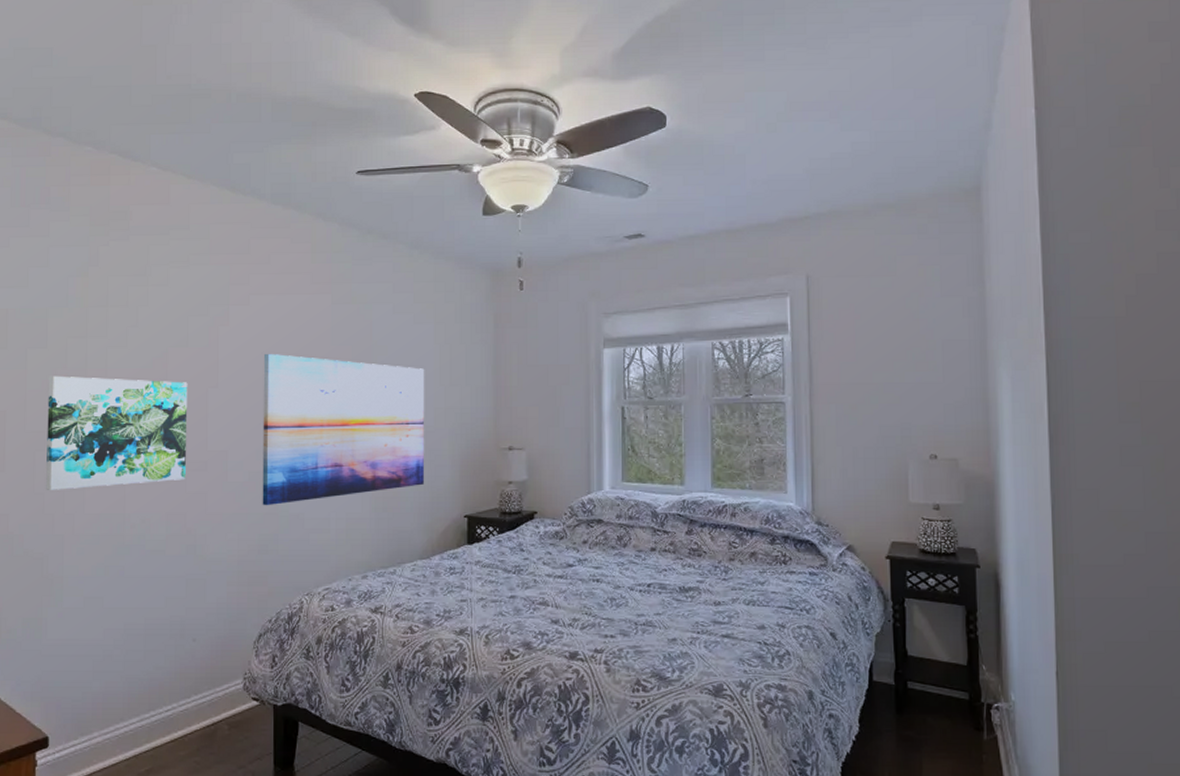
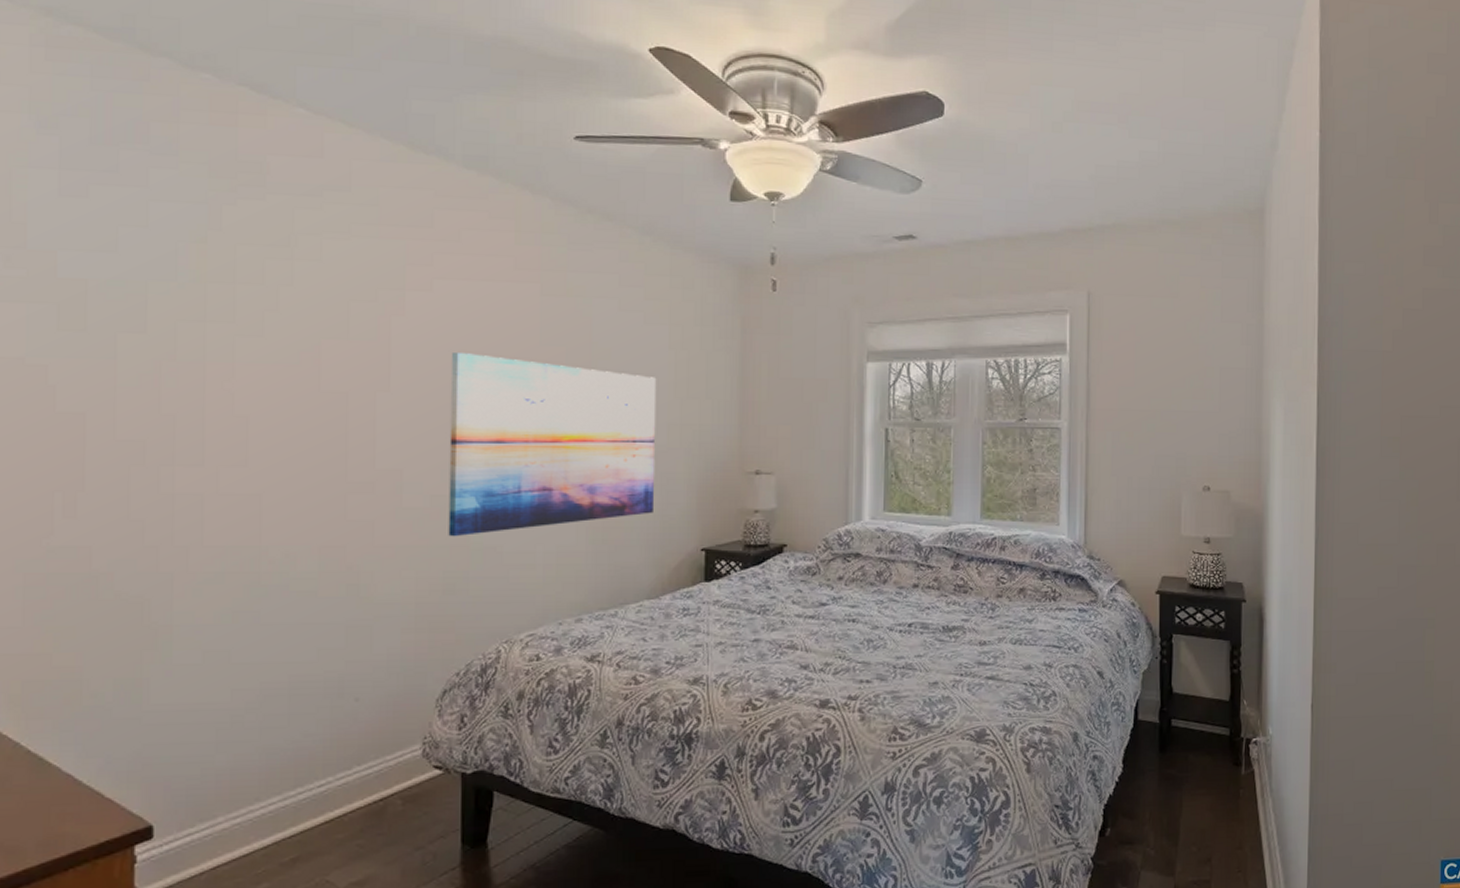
wall art: present [46,375,188,490] -> none [147,369,349,516]

